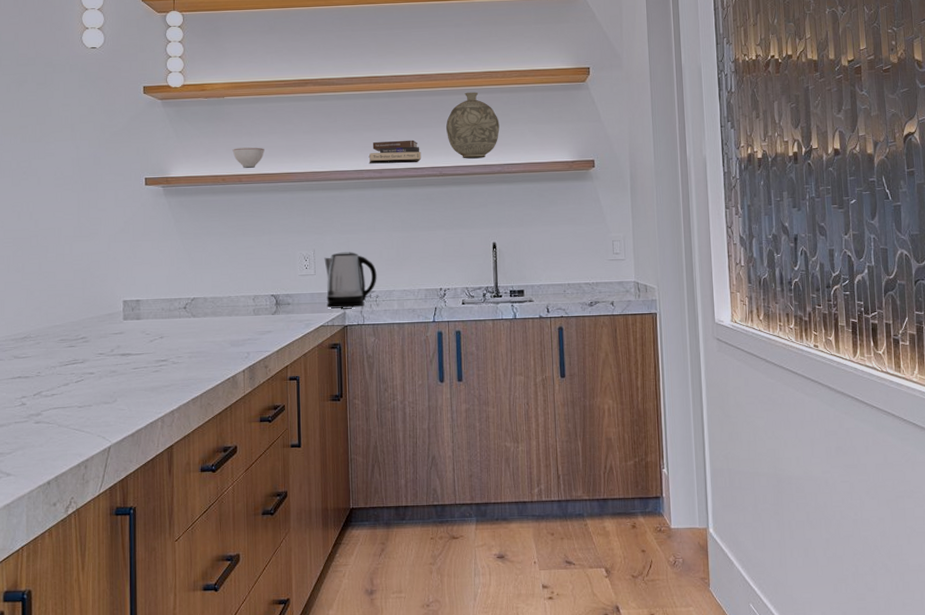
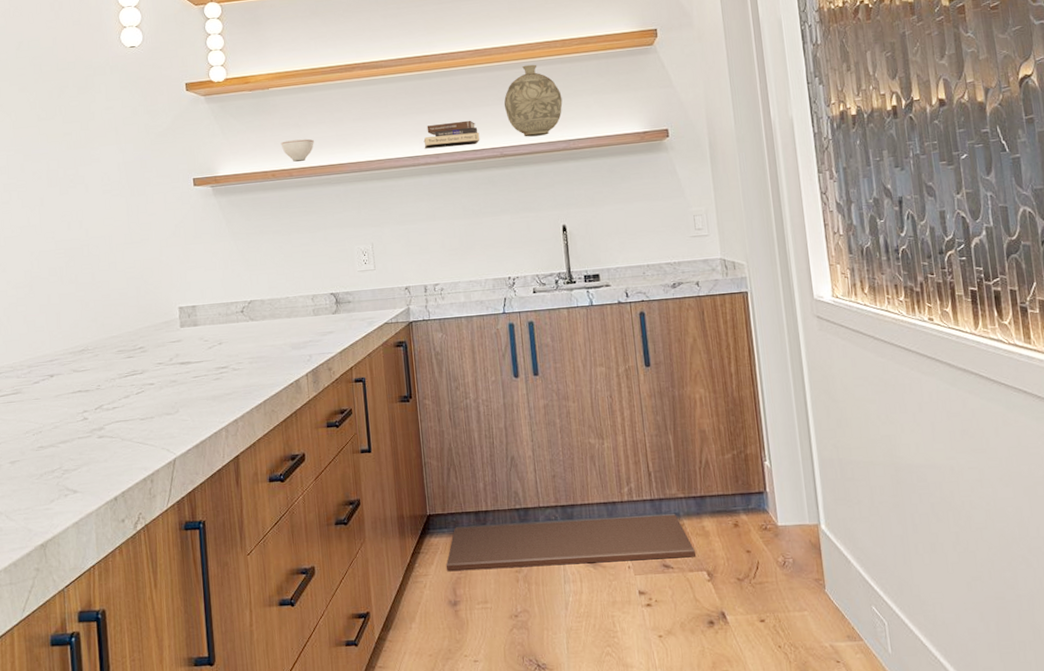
kettle: present [324,251,377,309] -> none [383,243,441,305]
door mat: none [366,513,596,561] -> present [446,513,696,571]

